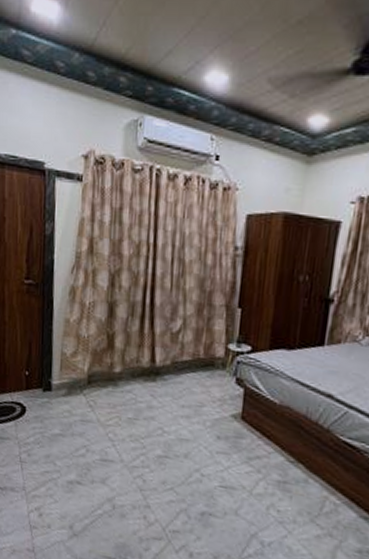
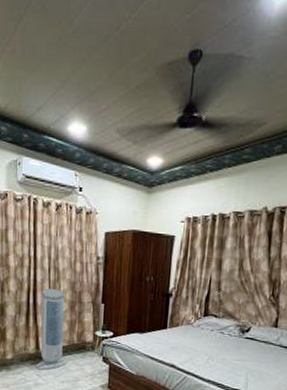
air purifier: none [150,284,190,390] -> present [36,288,67,370]

